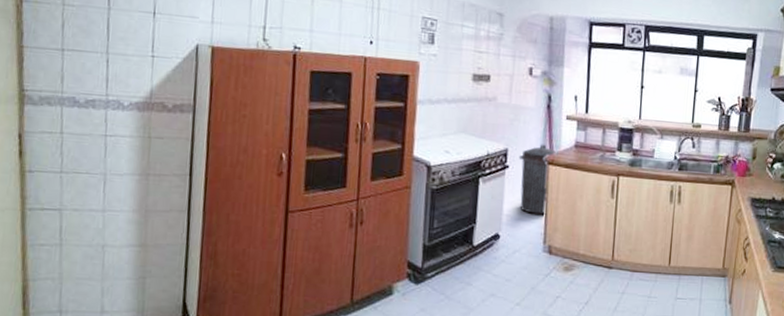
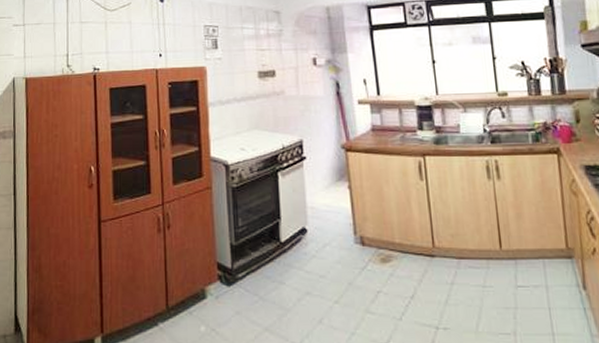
trash can: present [519,144,558,215] -> none [315,131,355,204]

